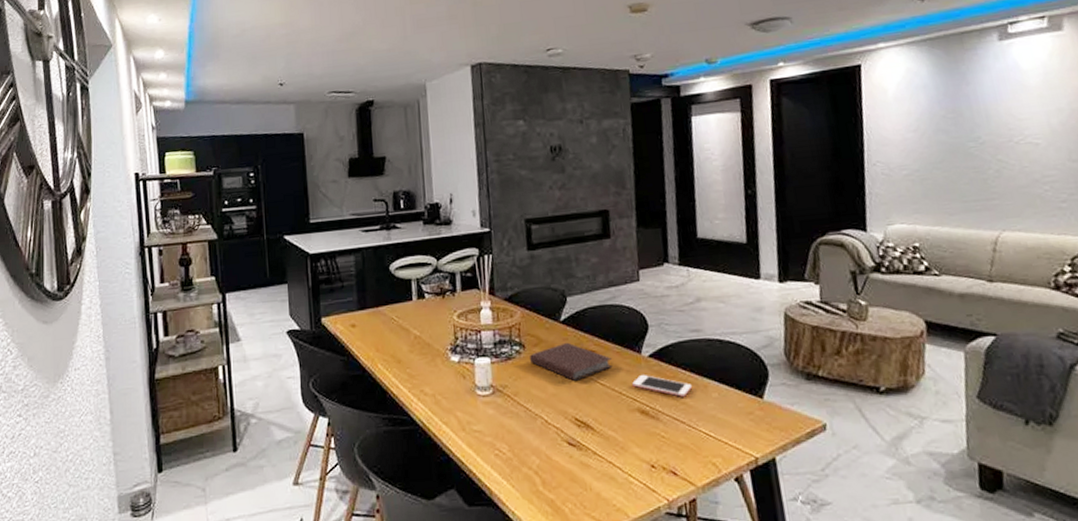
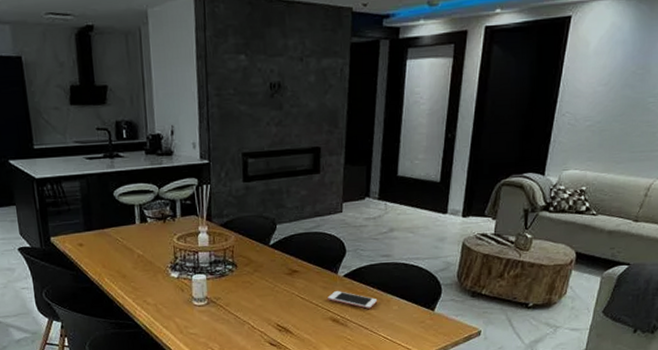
notebook: present [530,342,613,381] -> none [241,263,312,295]

